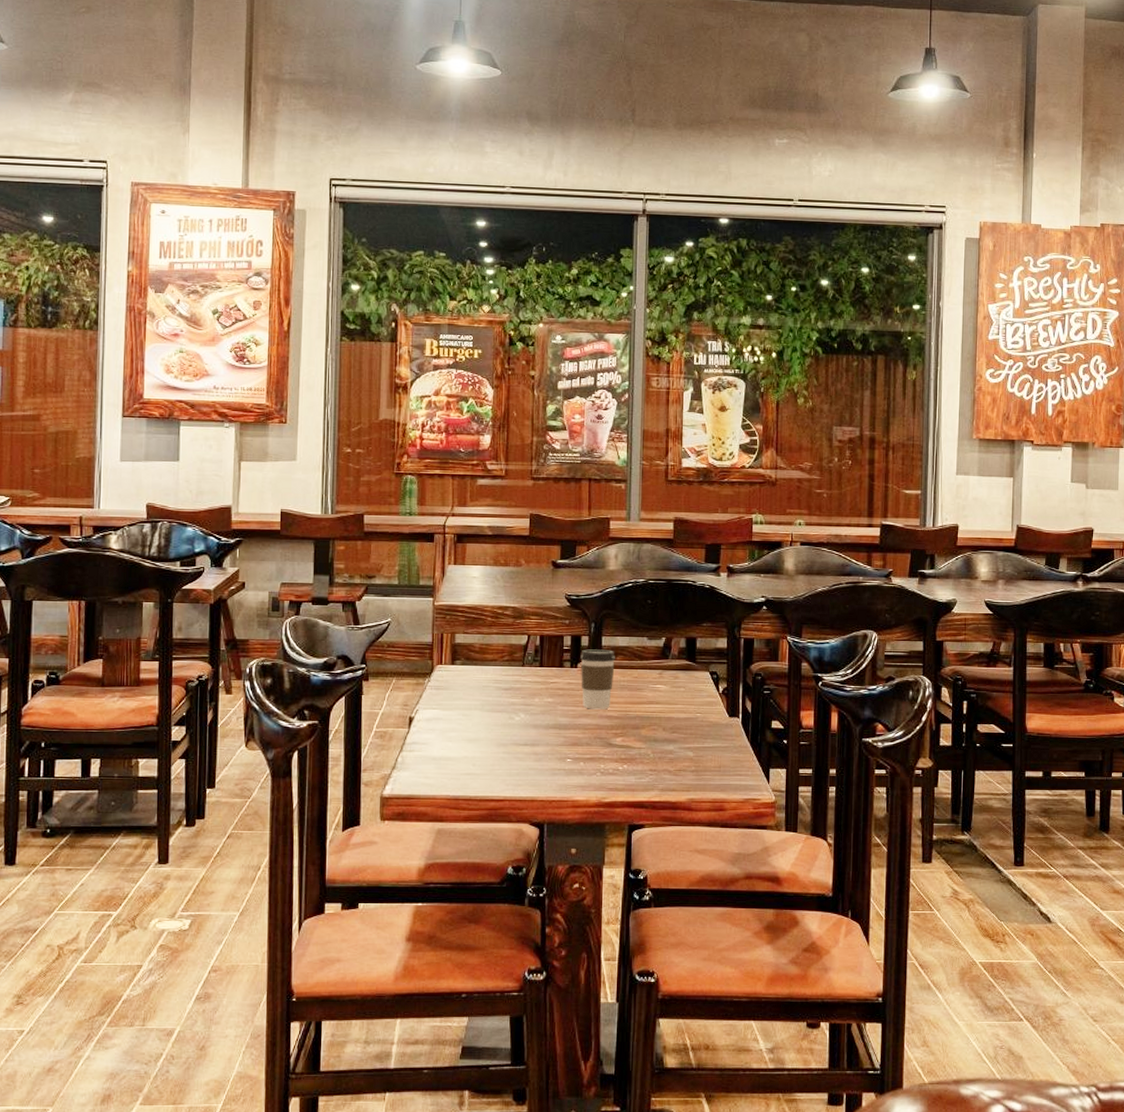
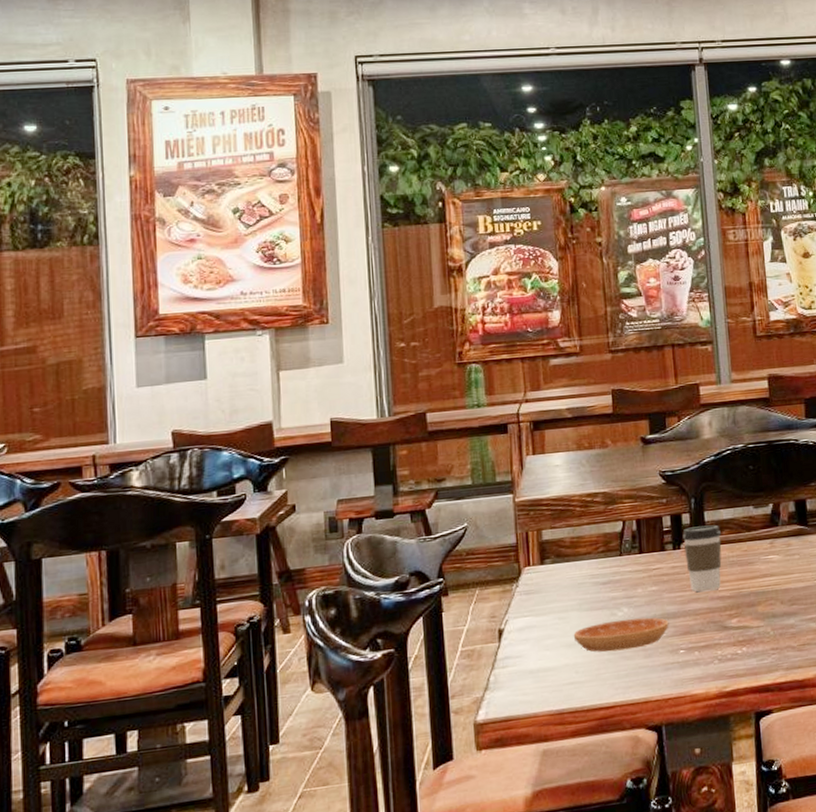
saucer: none [474,724,560,752] -> present [573,617,669,652]

